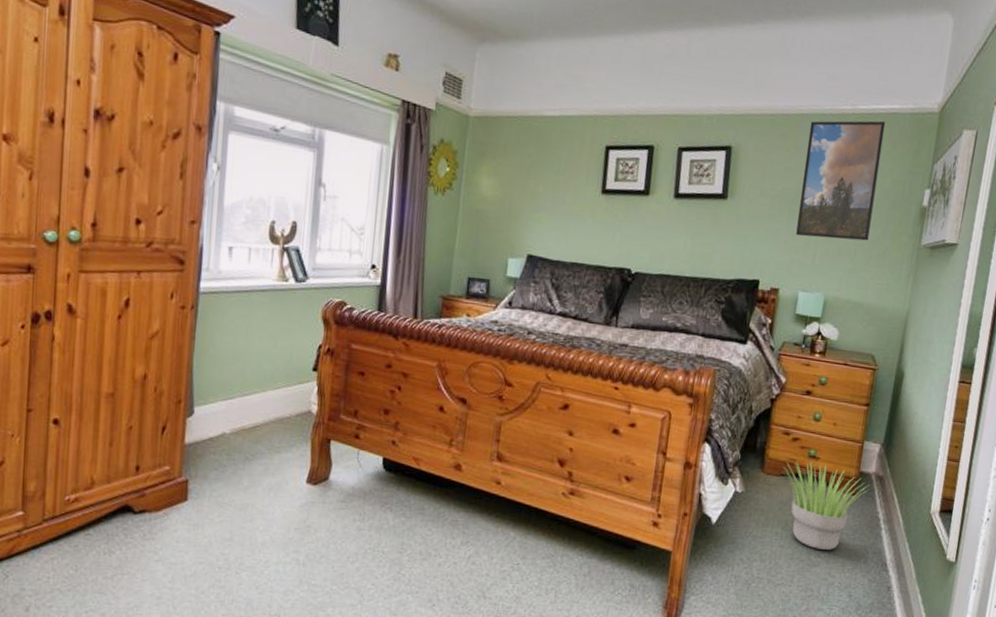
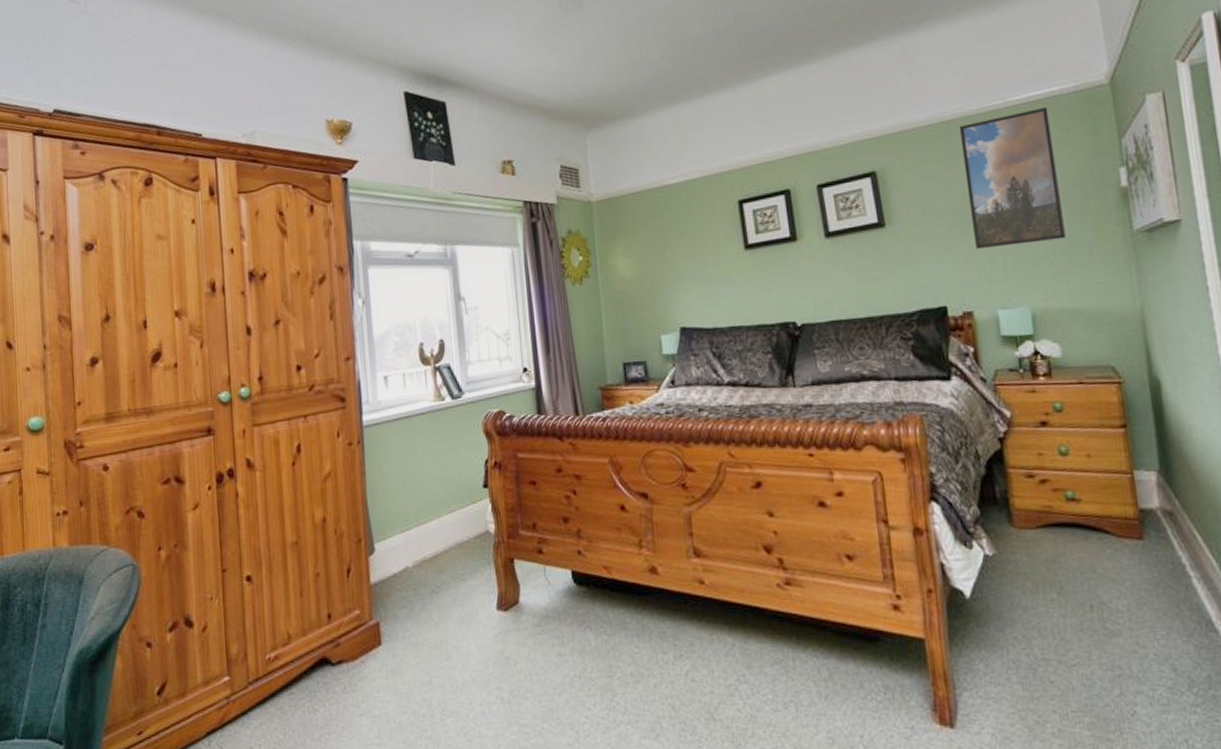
potted plant: present [782,460,870,550] -> none [1036,505,1158,614]

